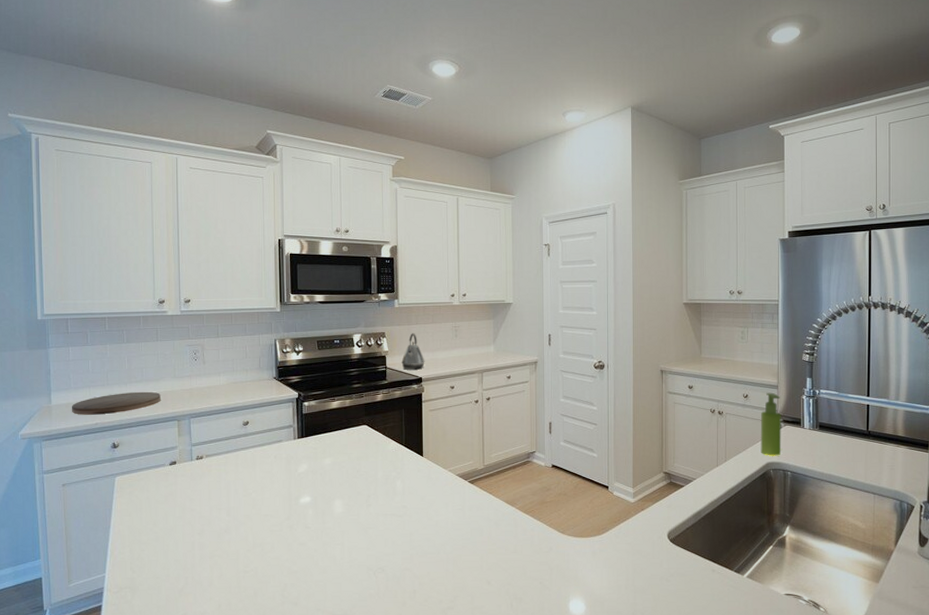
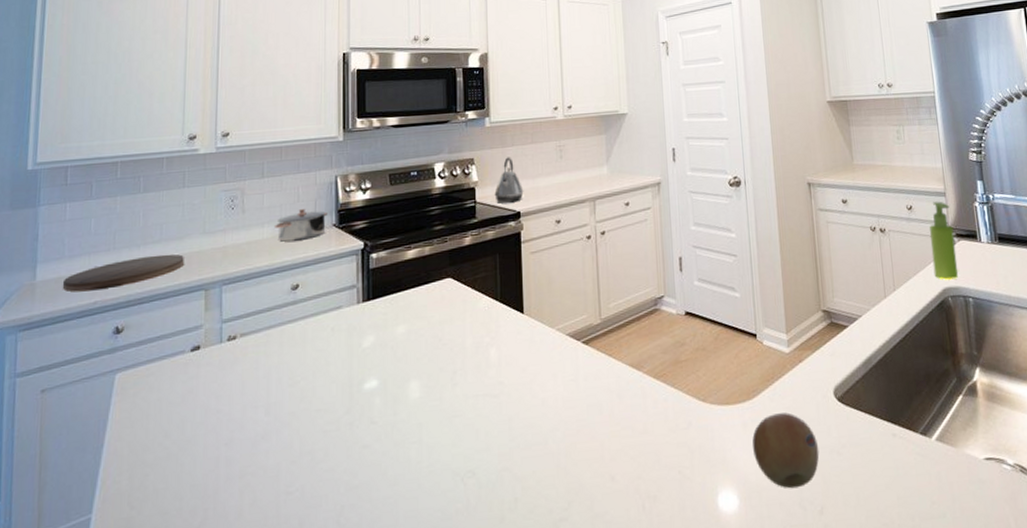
cooking pot: none [229,363,269,388] -> present [275,208,328,242]
fruit: none [599,547,652,602] -> present [752,412,820,489]

